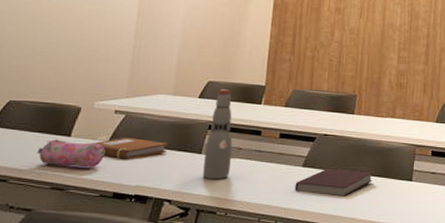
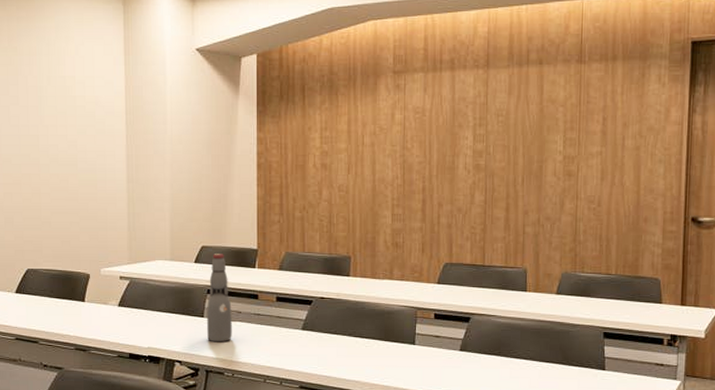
pencil case: present [37,139,105,168] -> none [58,304,117,330]
notebook: present [95,137,168,159] -> none [107,301,172,323]
notebook: present [295,168,373,197] -> none [296,331,374,360]

